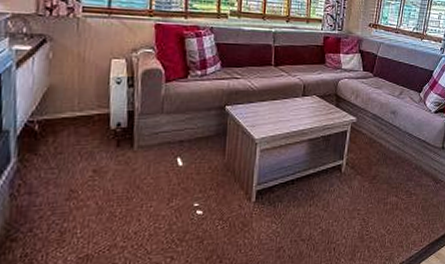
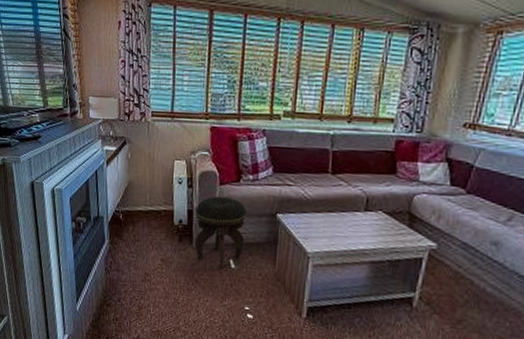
footstool: none [136,94,195,170] -> present [194,196,247,269]

